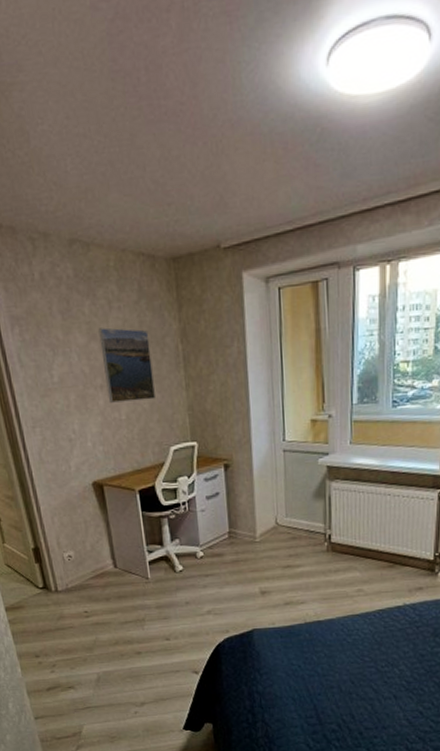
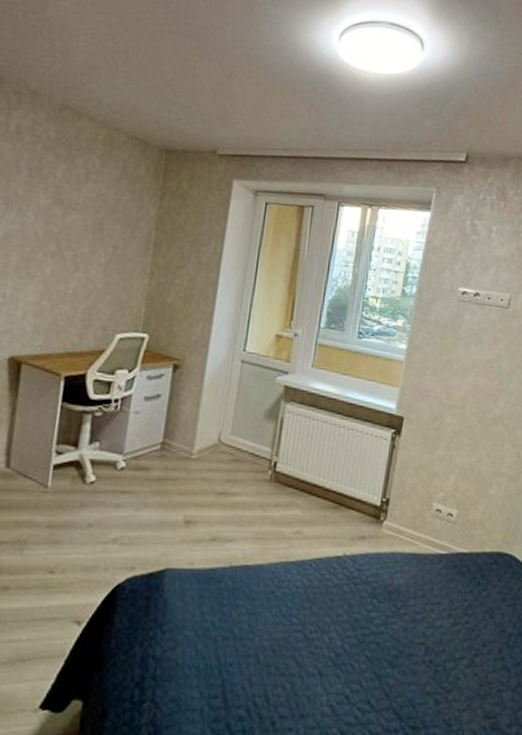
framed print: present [98,327,155,403] -> none [56,195,123,280]

